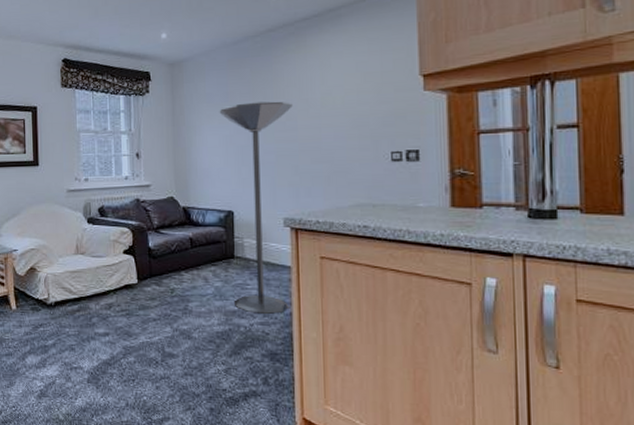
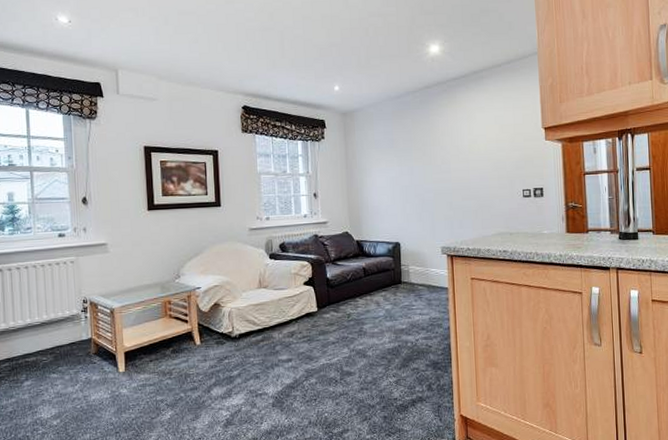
floor lamp: present [219,101,293,314] -> none [386,147,447,330]

